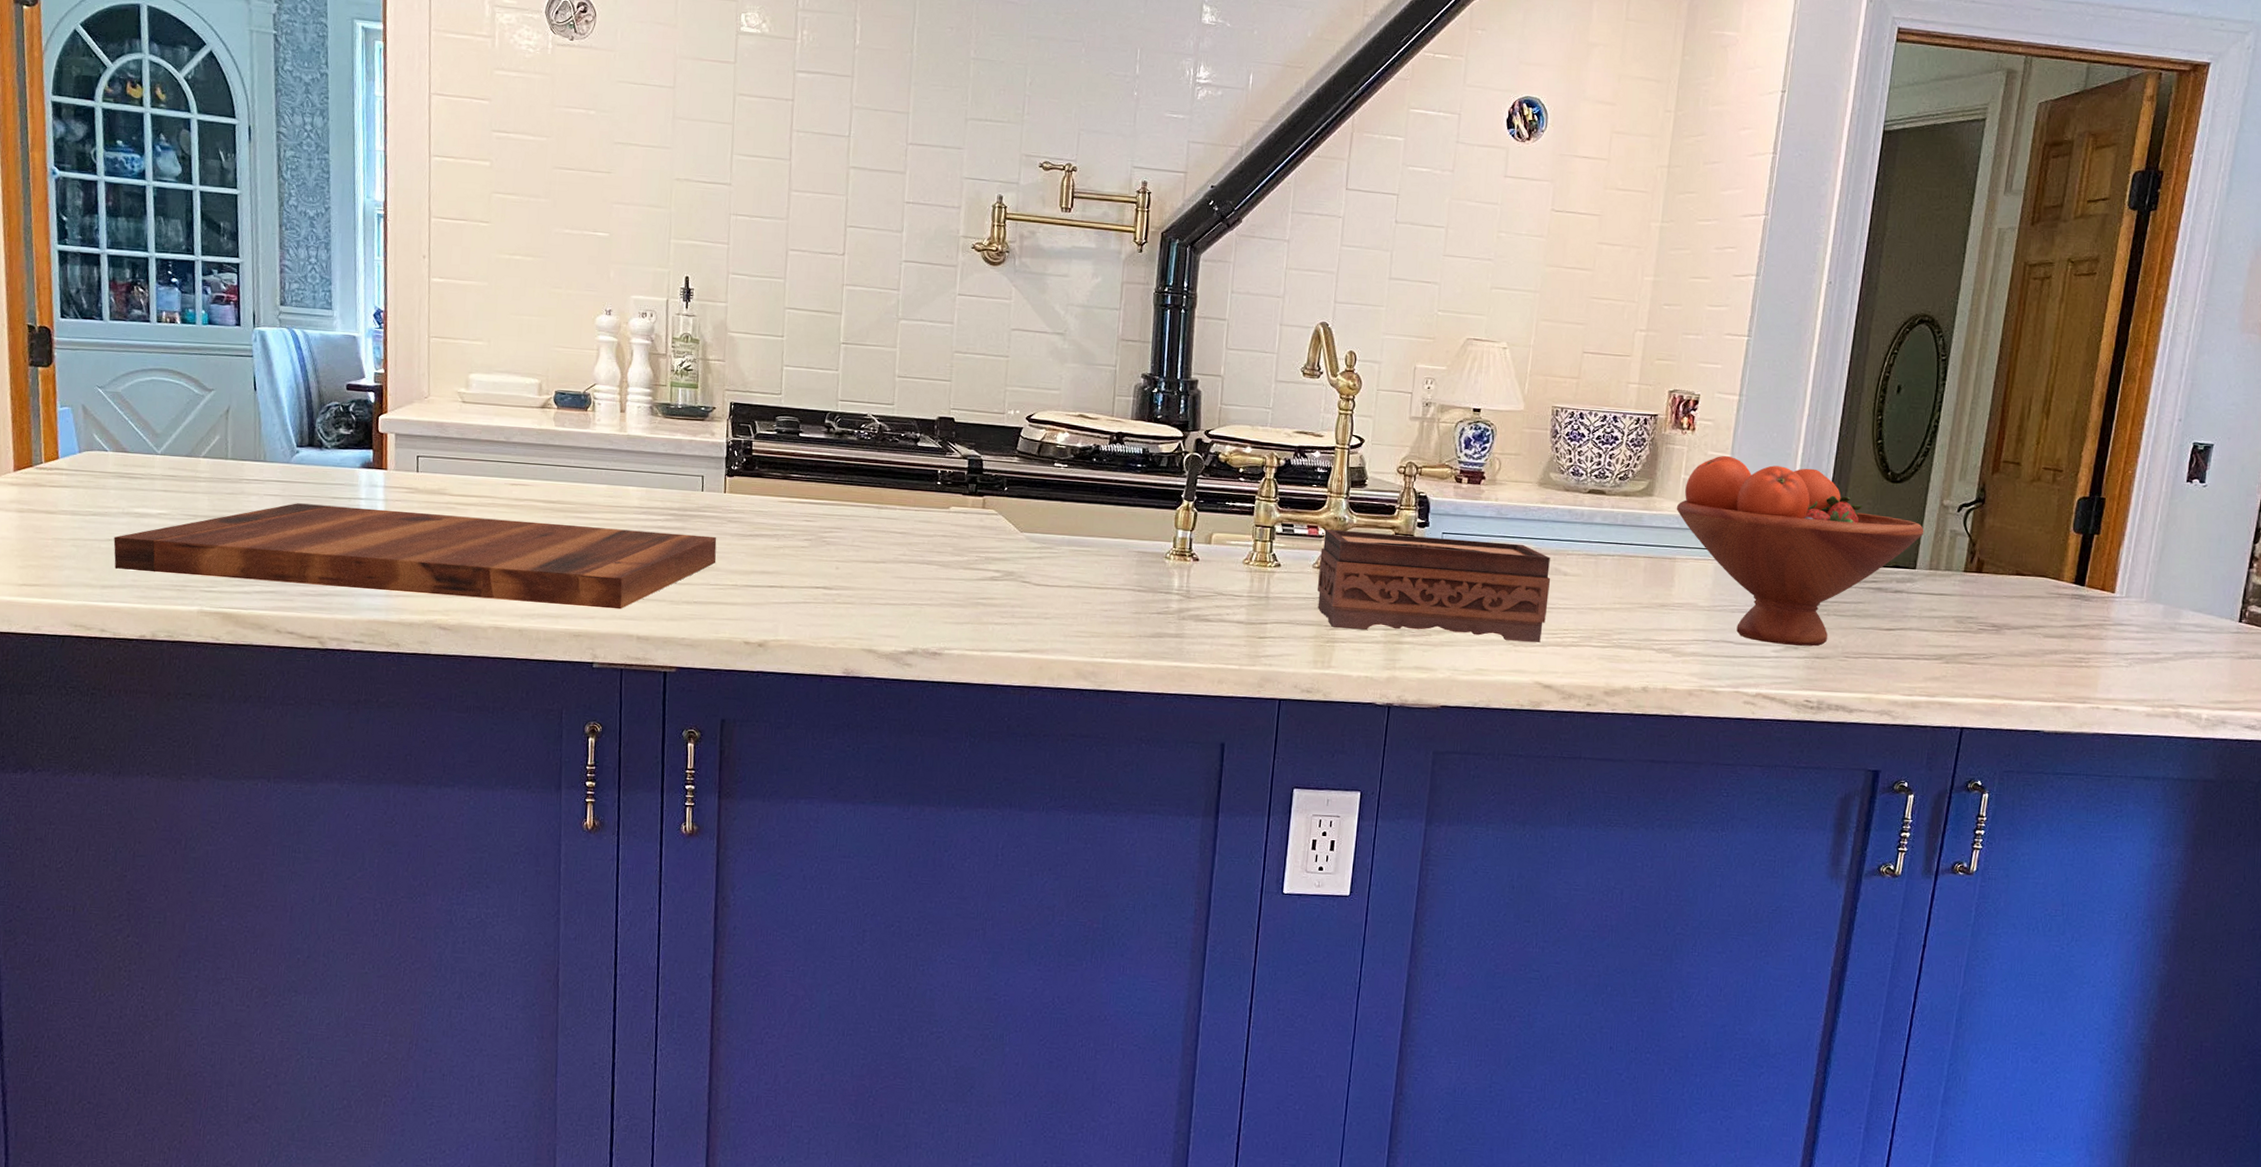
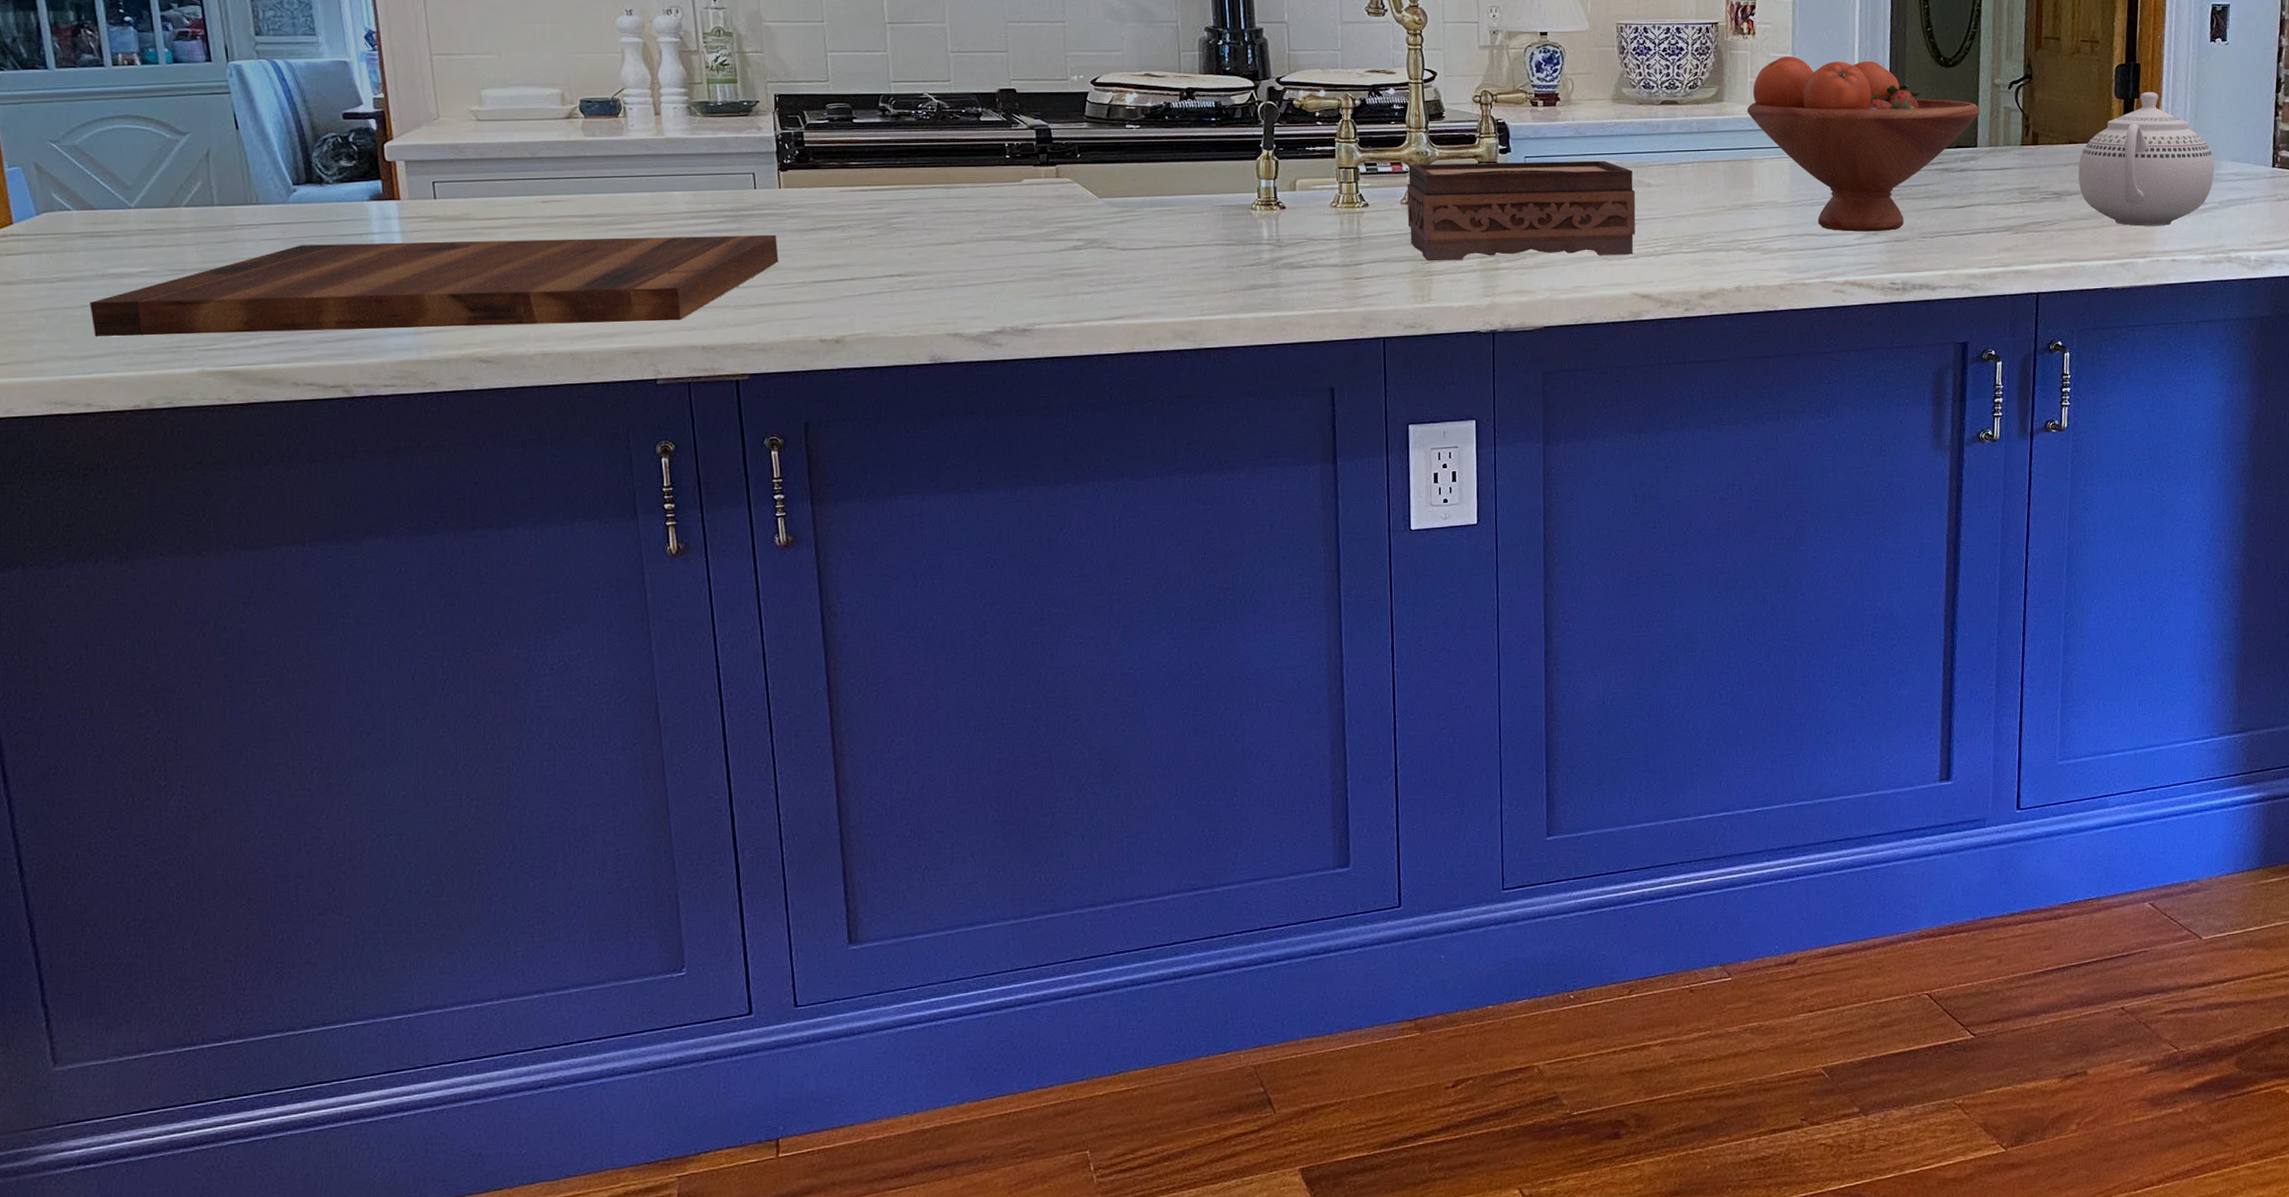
teapot: none [2021,528,2174,672] -> present [2078,91,2215,227]

